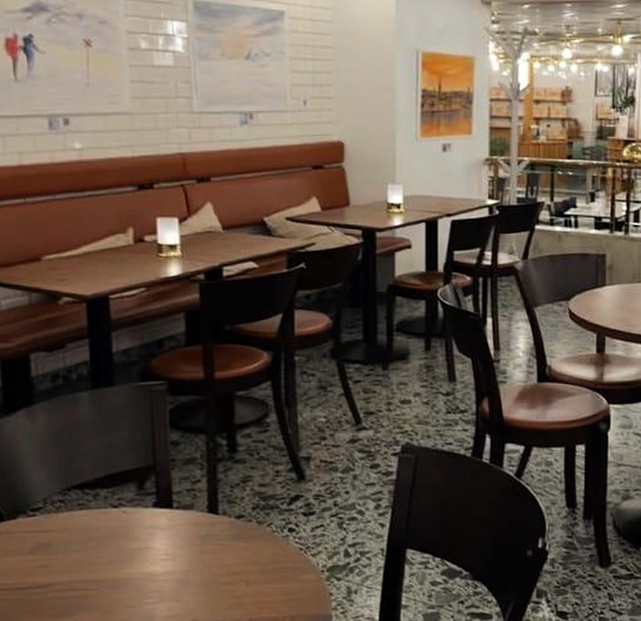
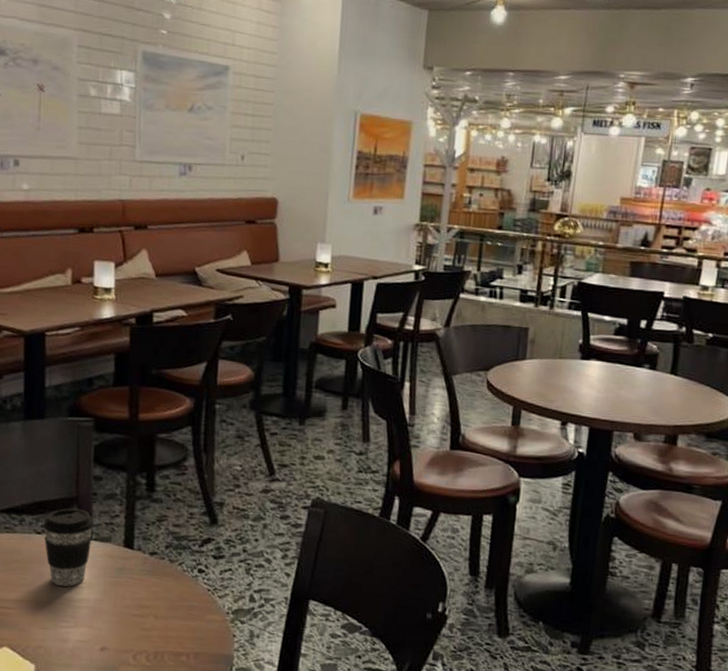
coffee cup: none [119,477,175,560] -> present [42,508,95,587]

